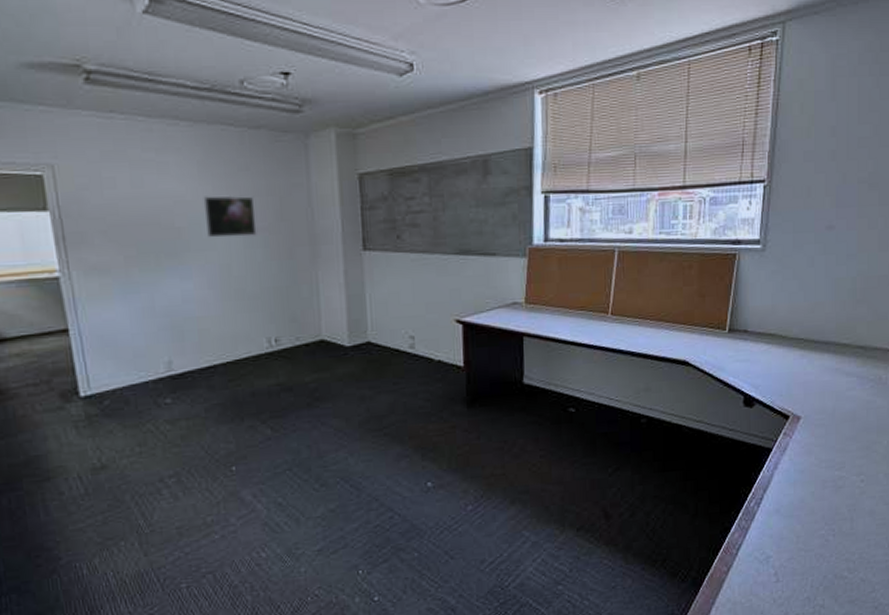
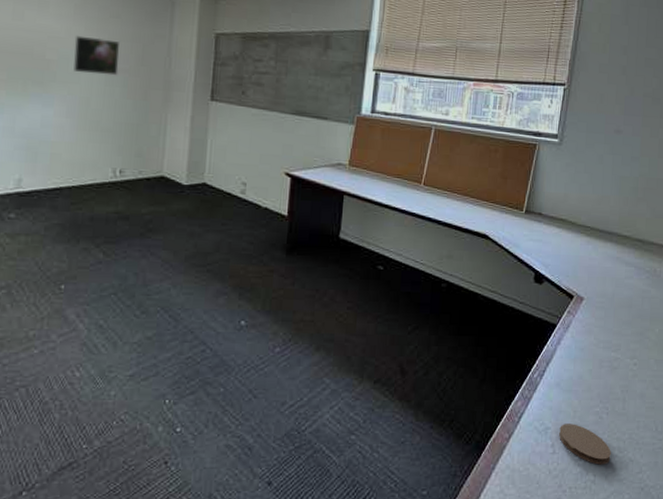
coaster: none [782,549,840,589] -> present [559,424,611,465]

